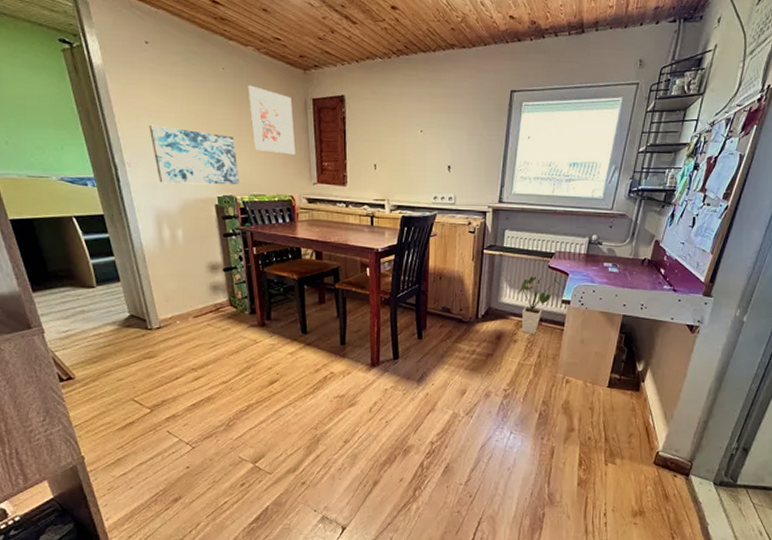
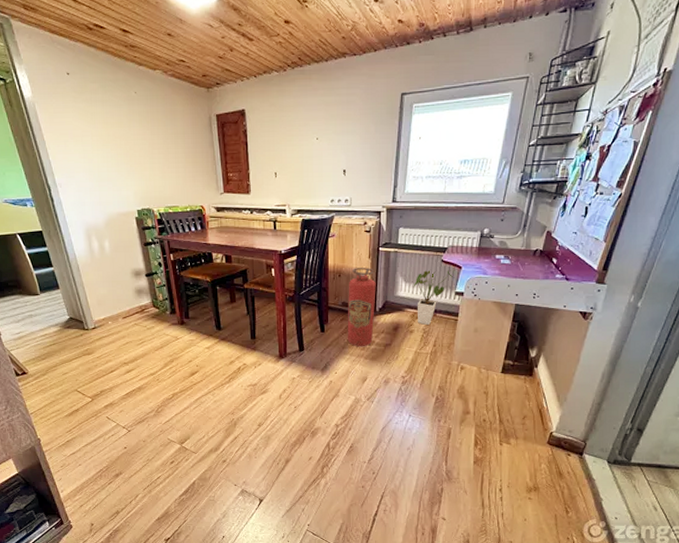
wall art: present [149,124,239,185] -> none [75,148,155,200]
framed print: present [248,85,296,155] -> none [158,106,203,168]
fire extinguisher: none [446,270,479,357] -> present [347,268,376,347]

